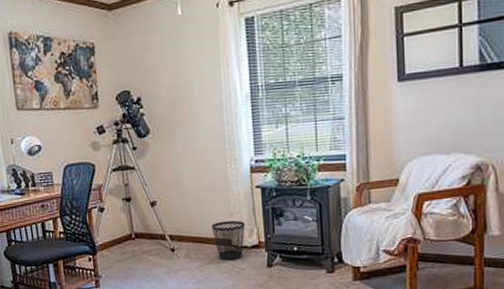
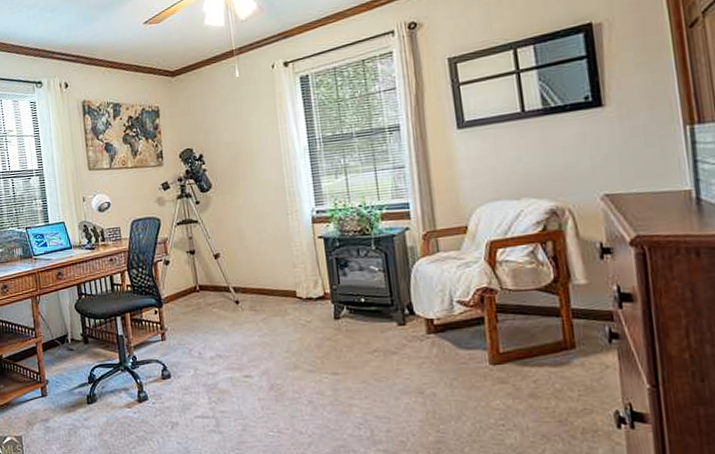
wastebasket: present [211,220,245,261] -> none [275,271,310,313]

